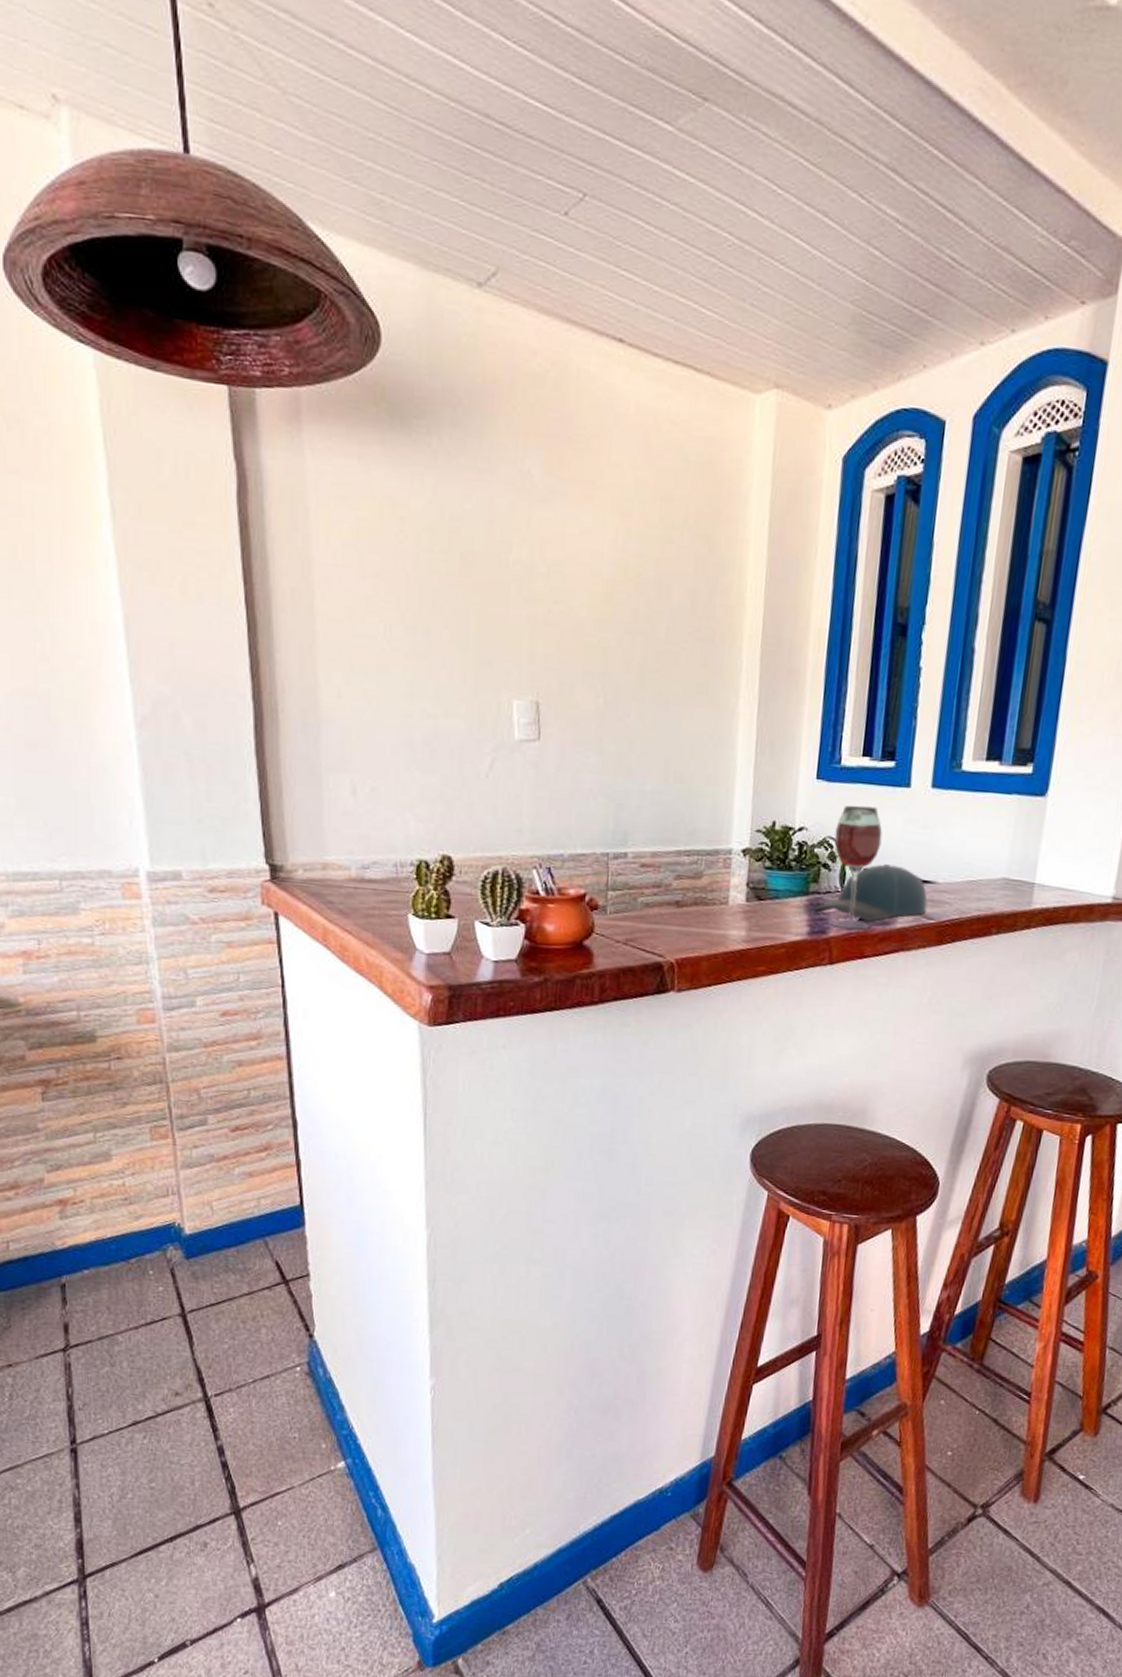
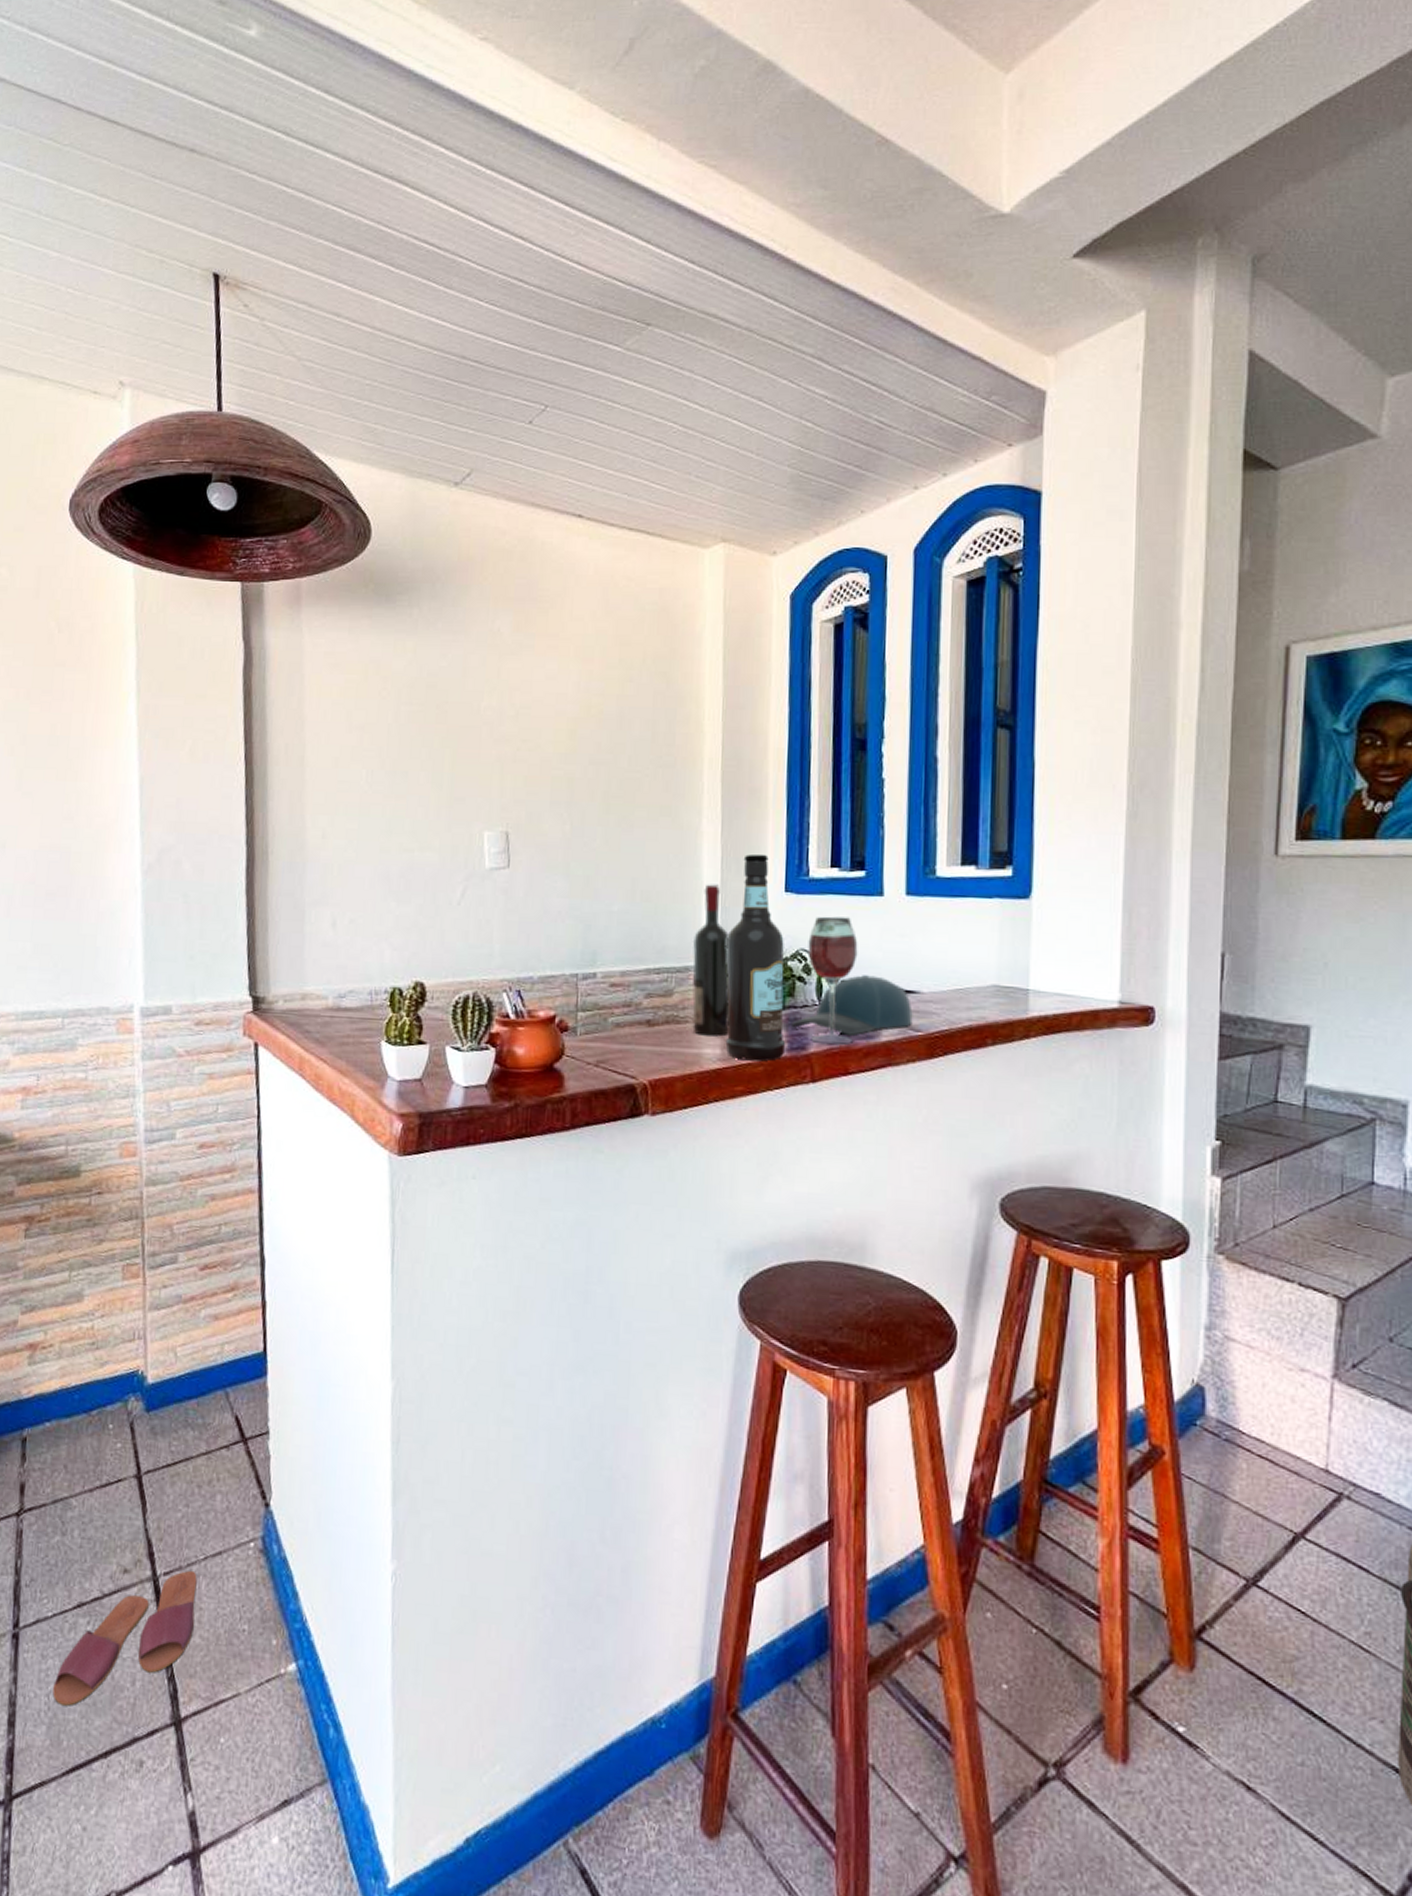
slippers: none [115,1391,247,1504] -> present [53,1570,197,1706]
wine bottle: none [719,767,759,919] -> present [692,884,730,1037]
root beer: none [750,738,813,944] -> present [725,853,786,1061]

